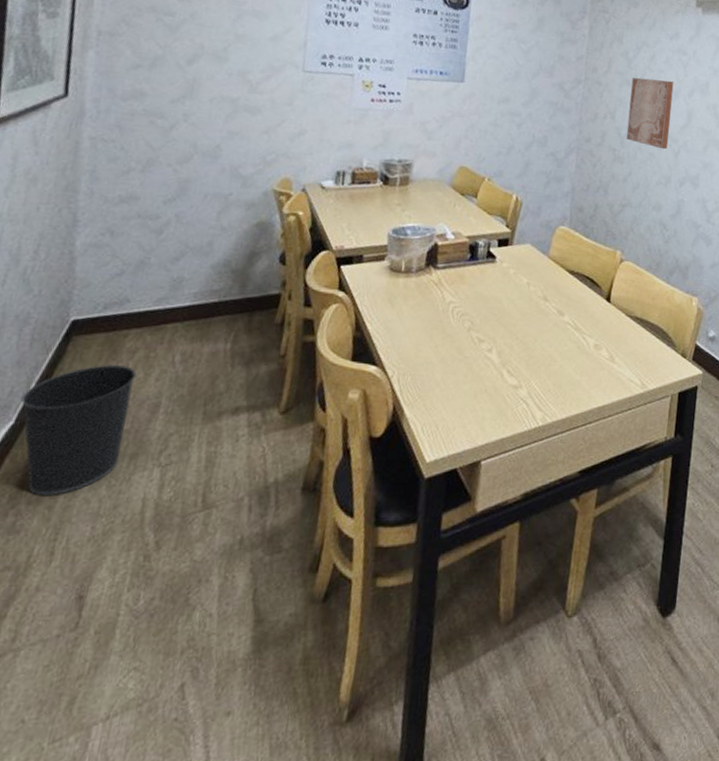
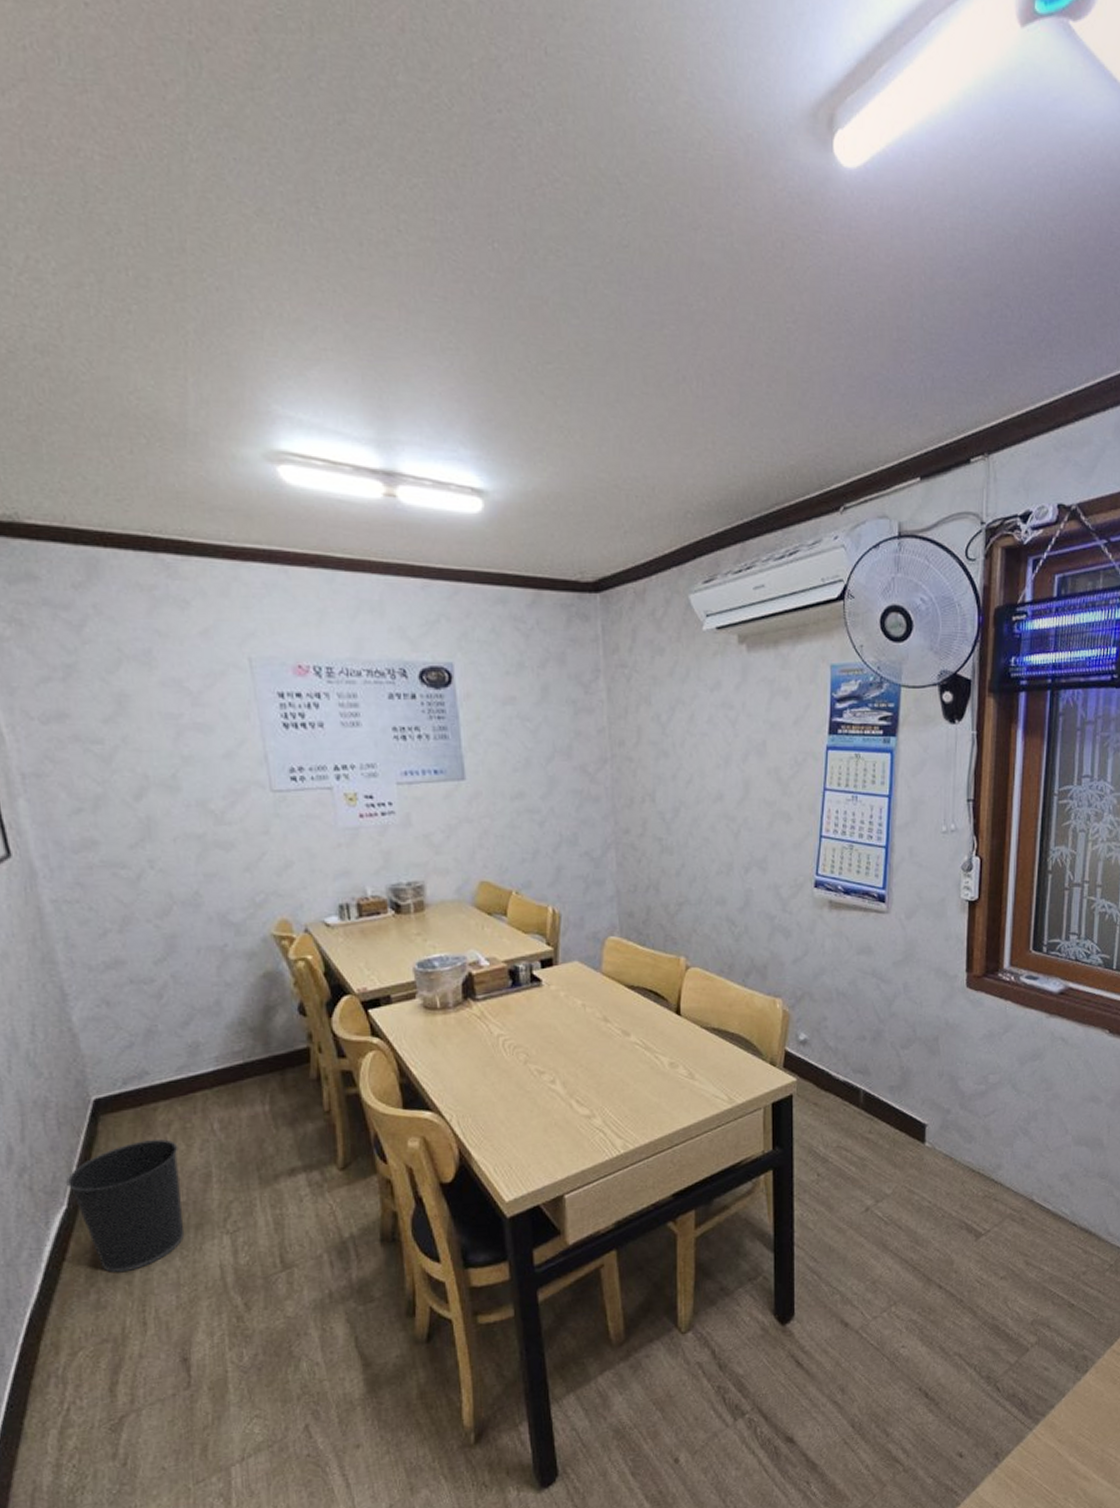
wall art: present [626,77,674,150] -> none [669,744,725,831]

